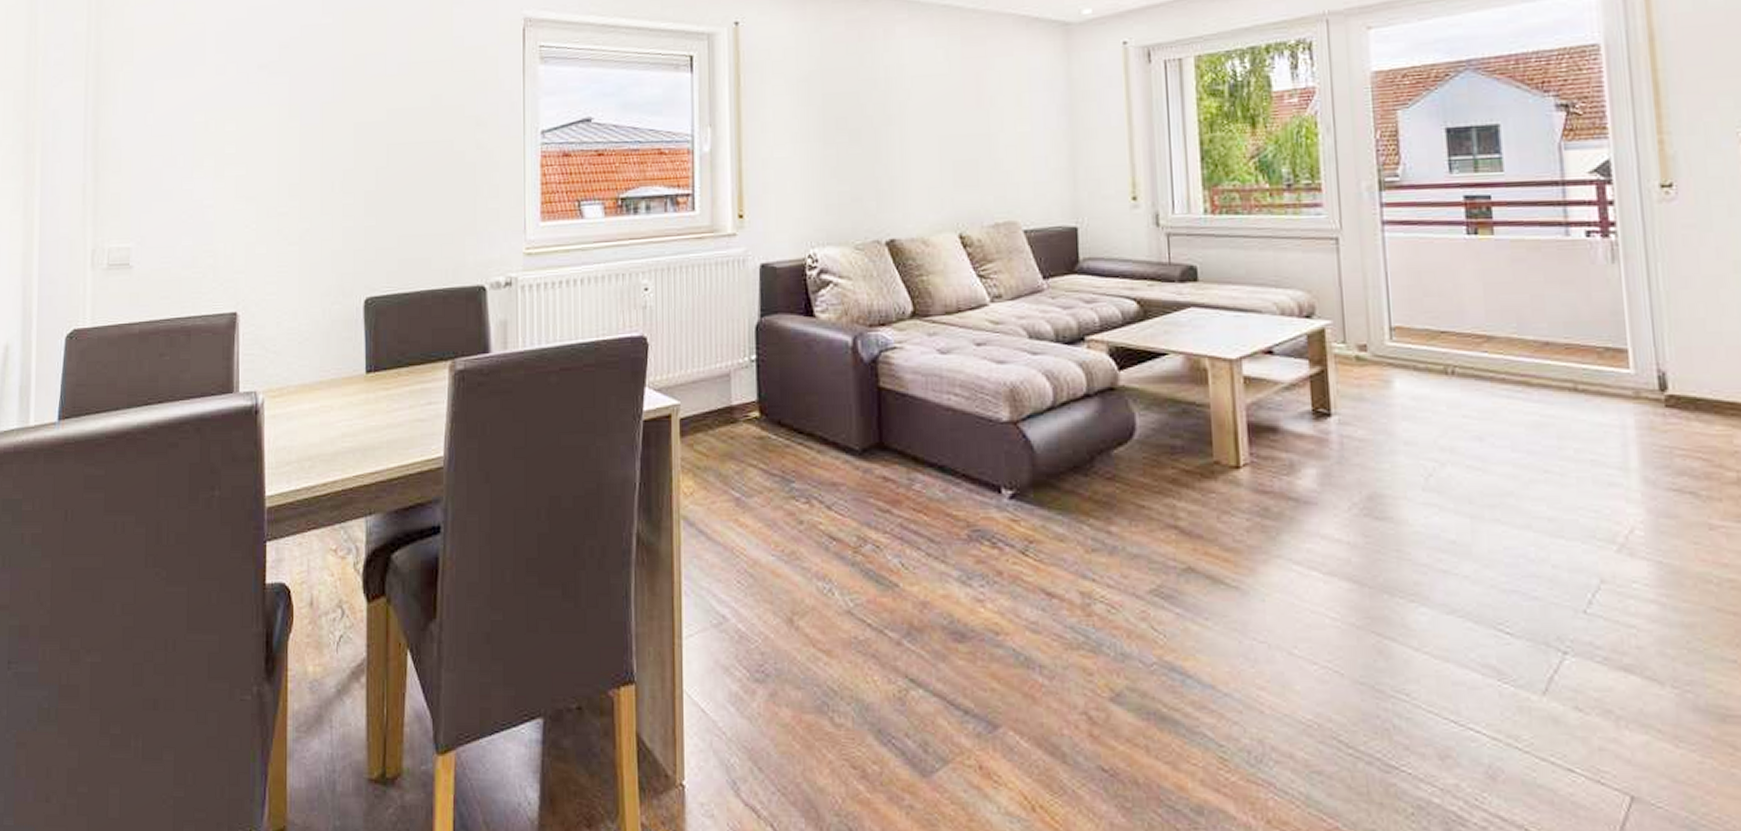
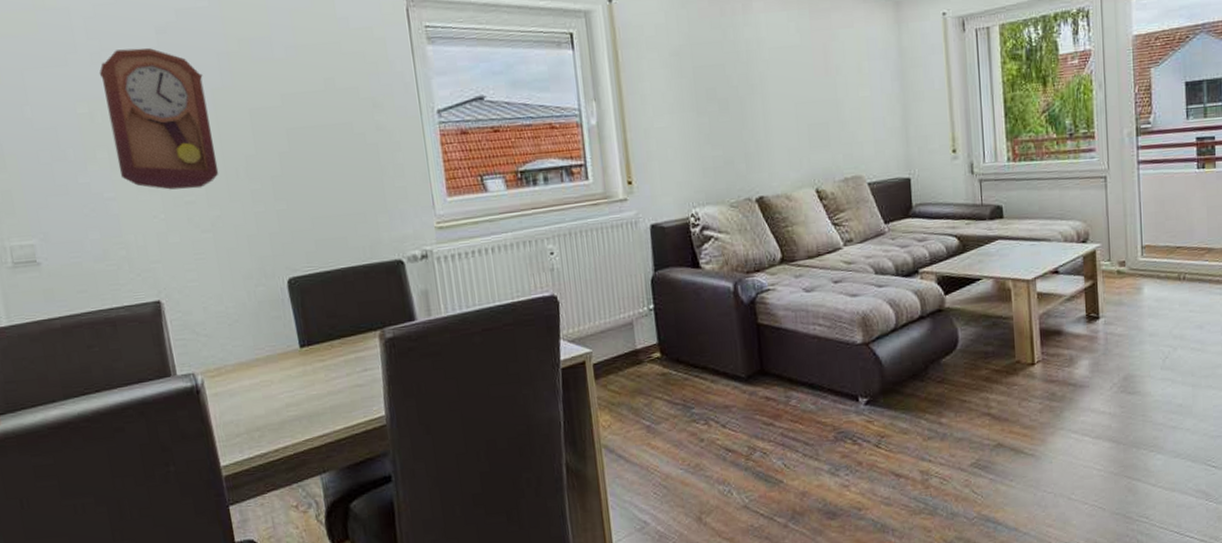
pendulum clock: none [220,61,316,201] -> present [99,48,219,190]

